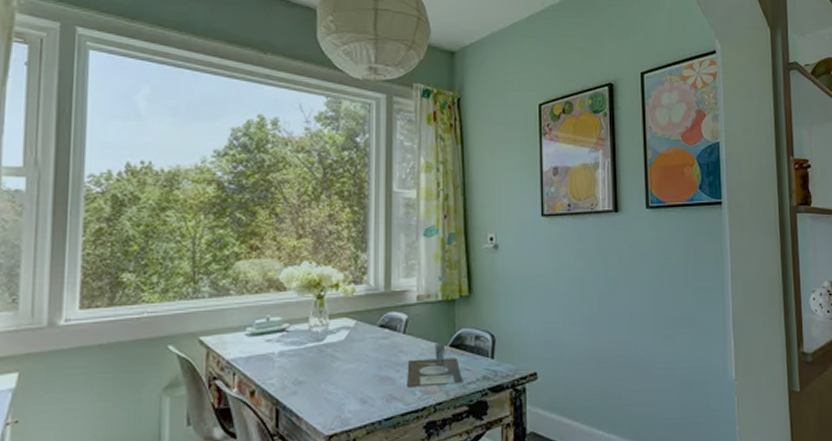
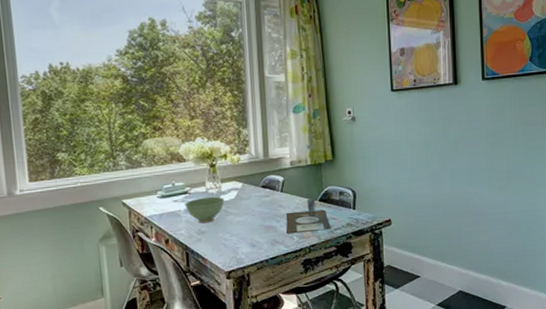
bowl: none [280,336,332,371] -> present [184,196,225,224]

